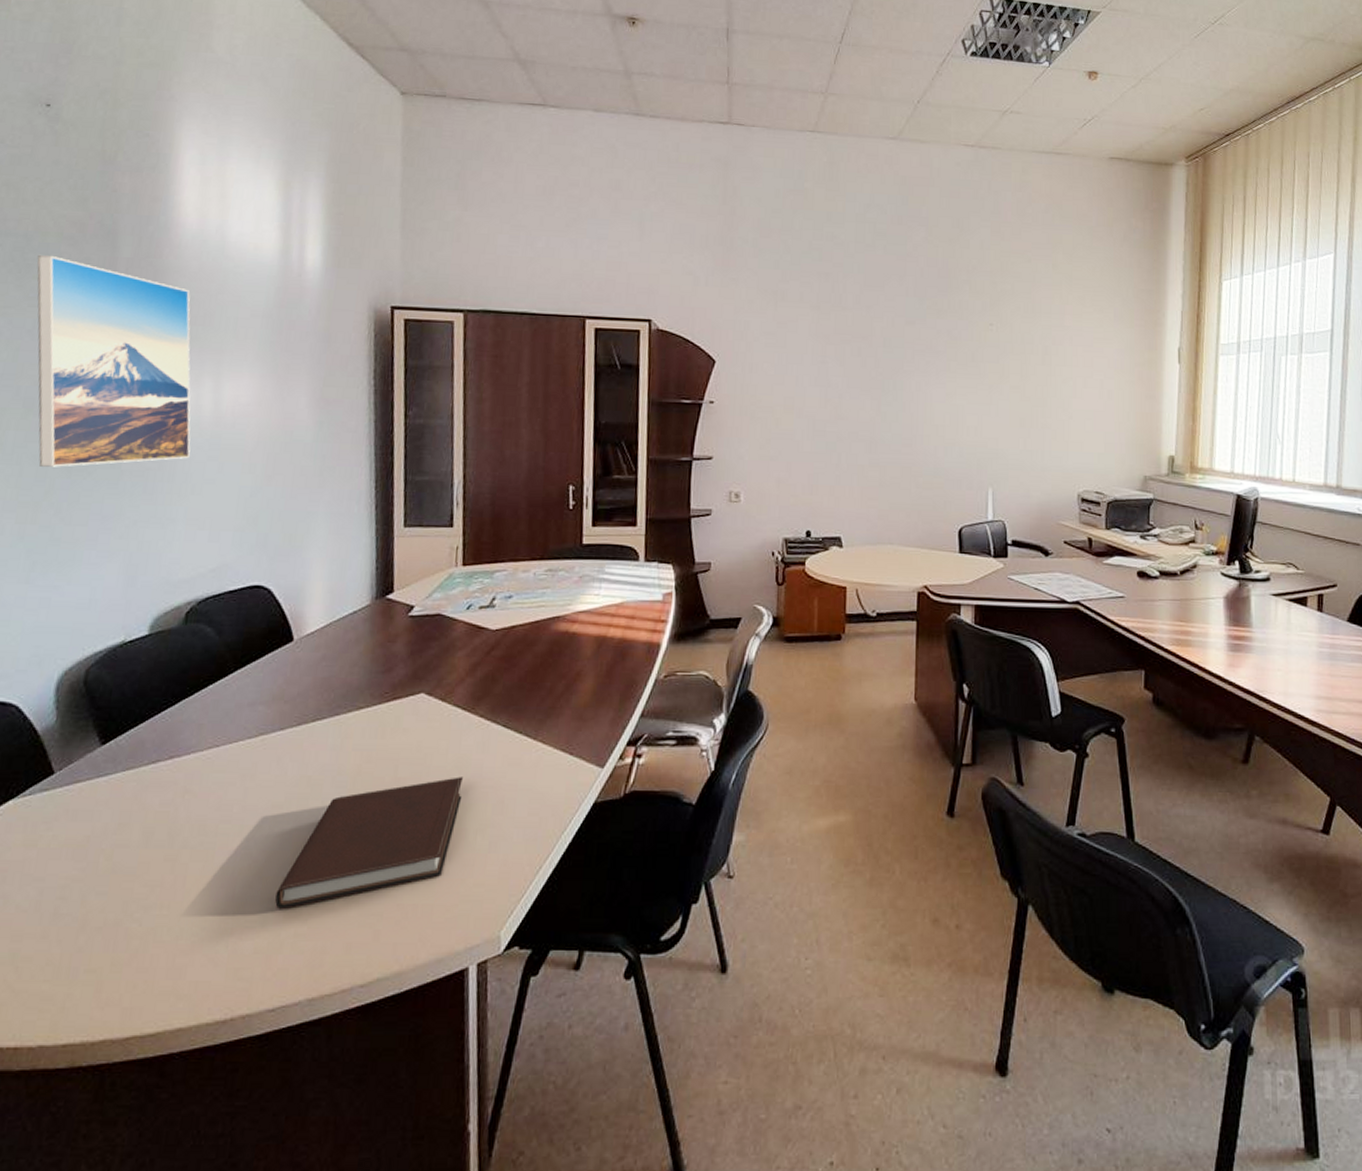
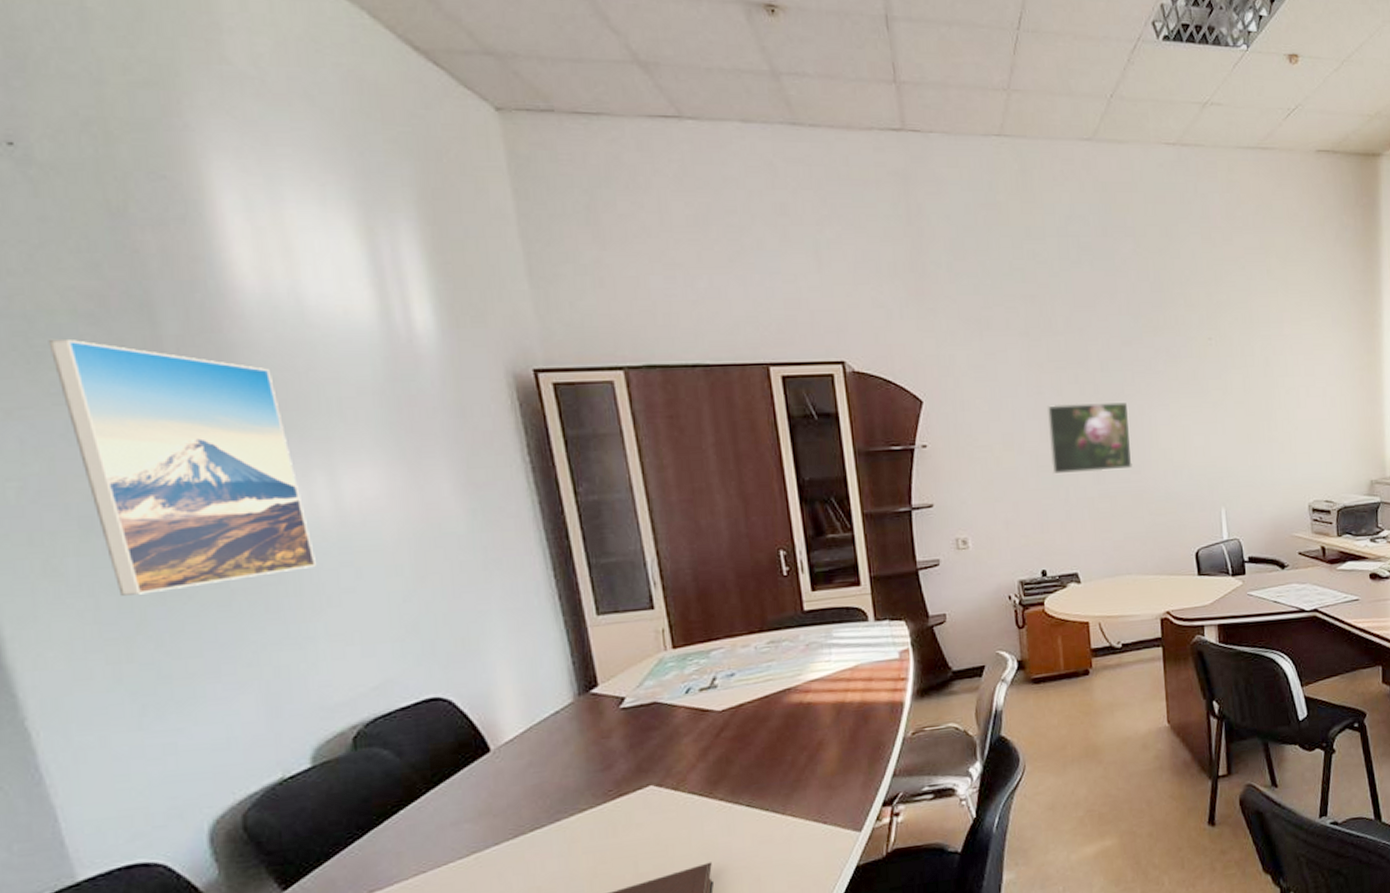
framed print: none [826,373,906,442] -> present [1046,402,1134,475]

